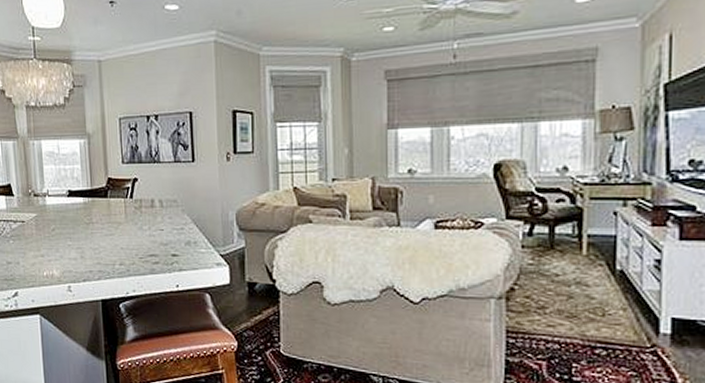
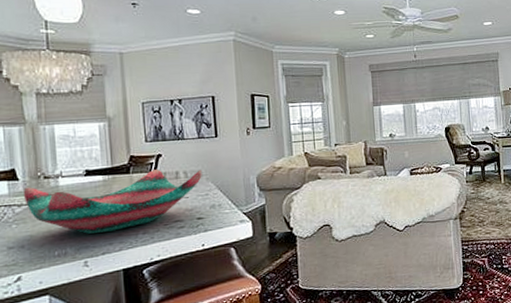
decorative bowl: none [18,195,178,258] -> present [24,169,202,234]

